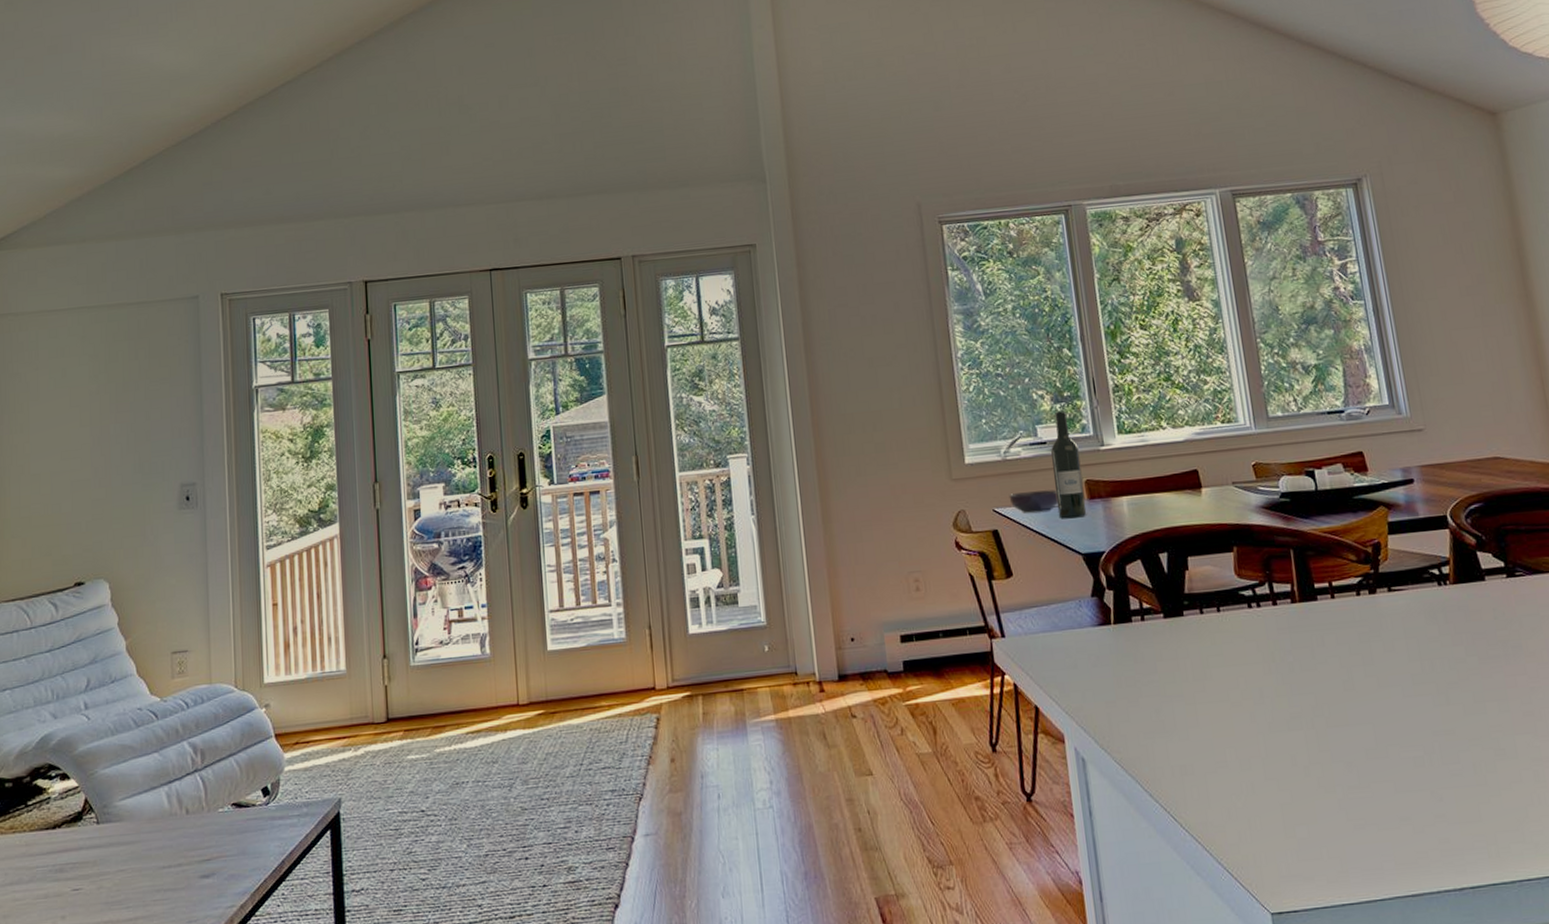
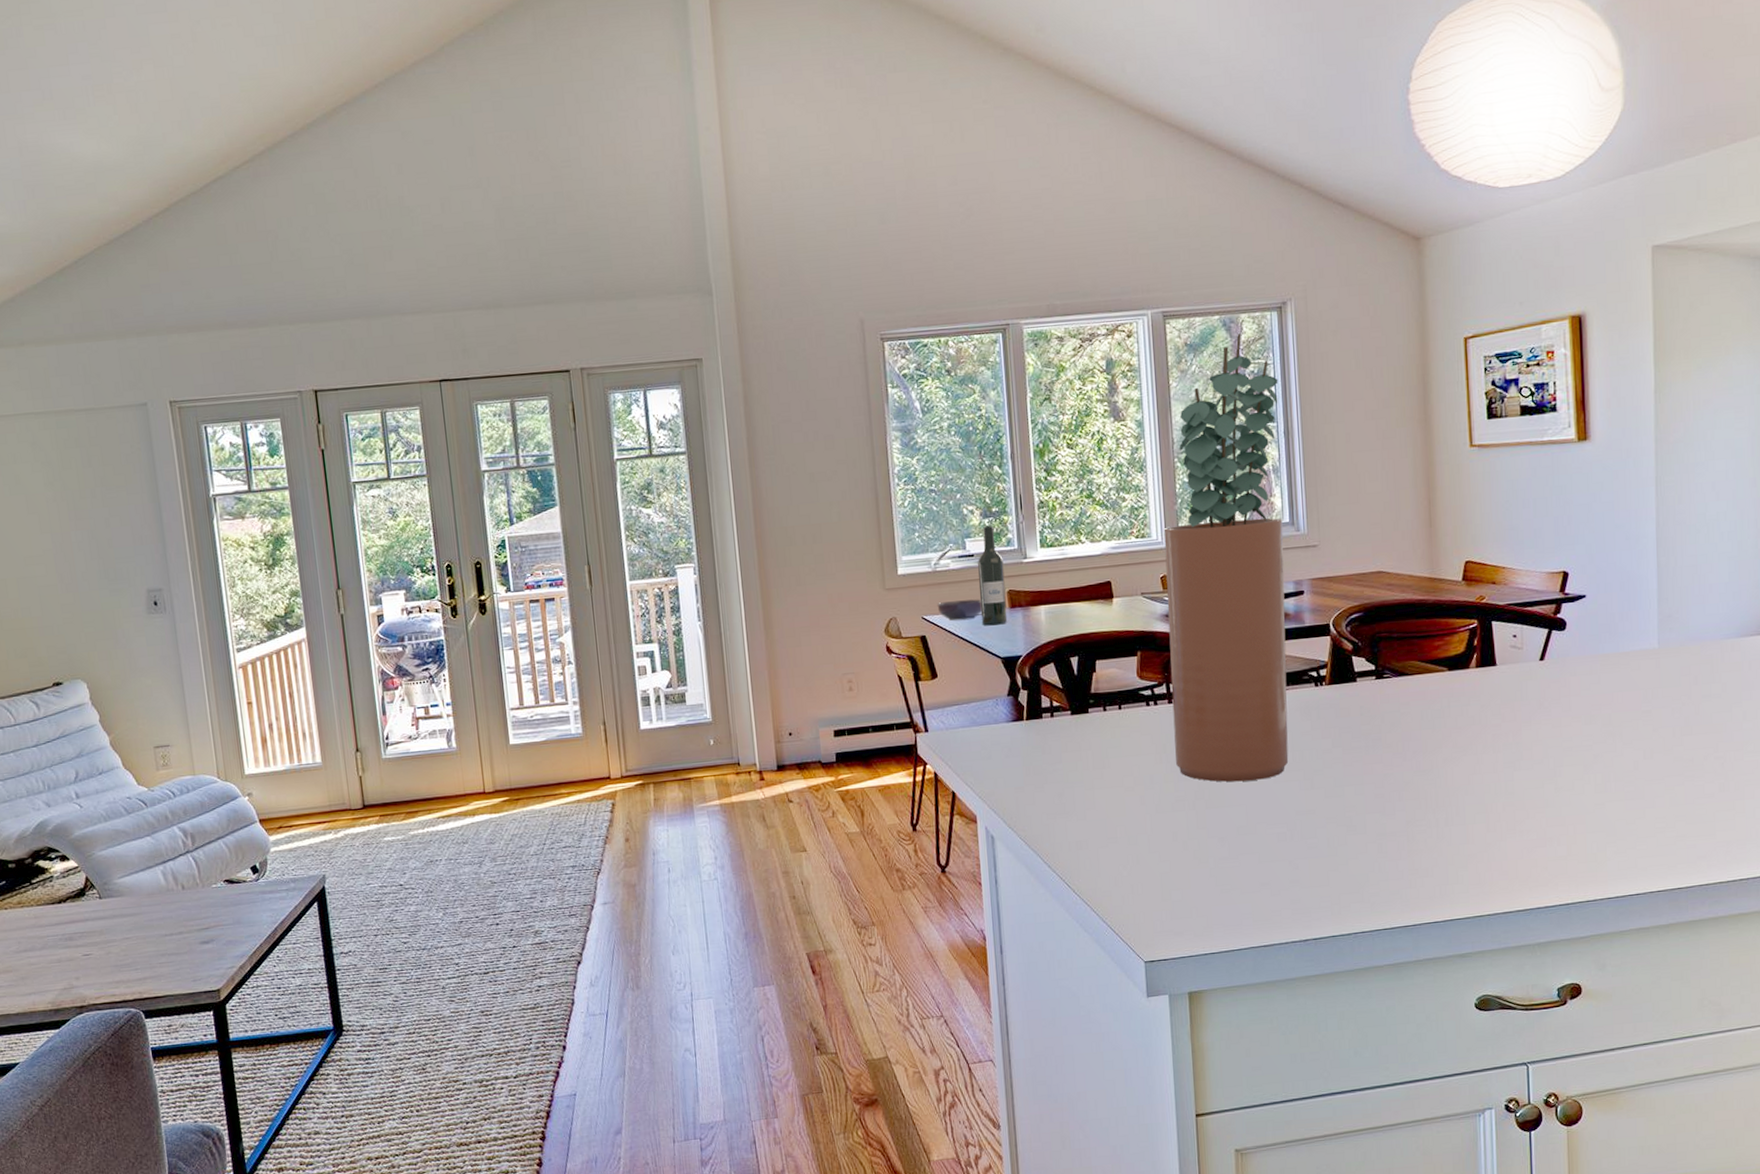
vase: none [1251,210,1418,697] -> present [1163,333,1289,782]

